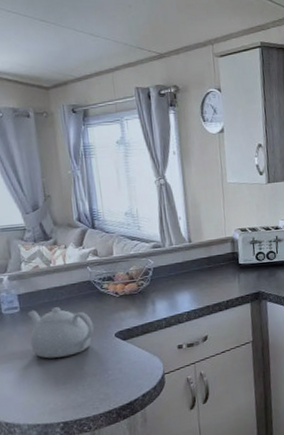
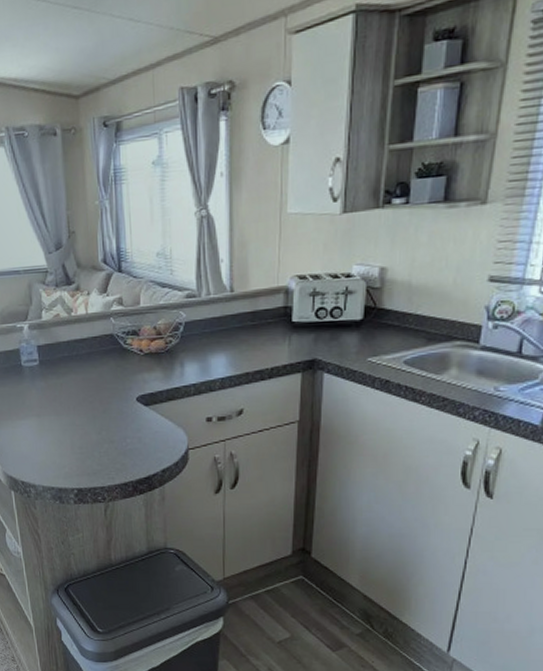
teapot: present [27,307,94,359] -> none [46,362,114,419]

